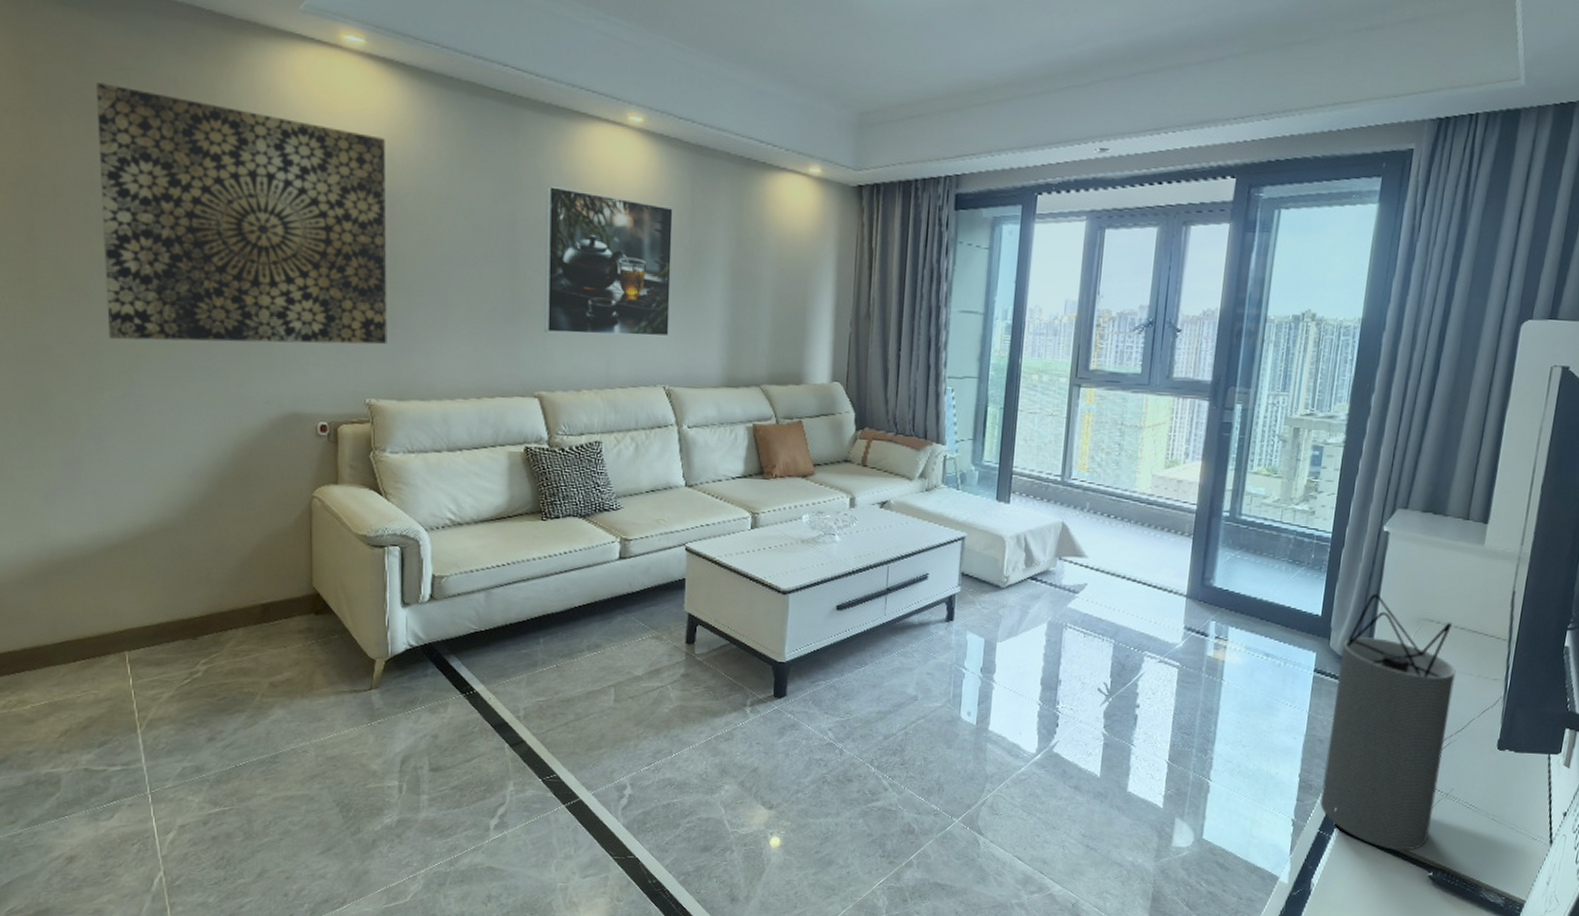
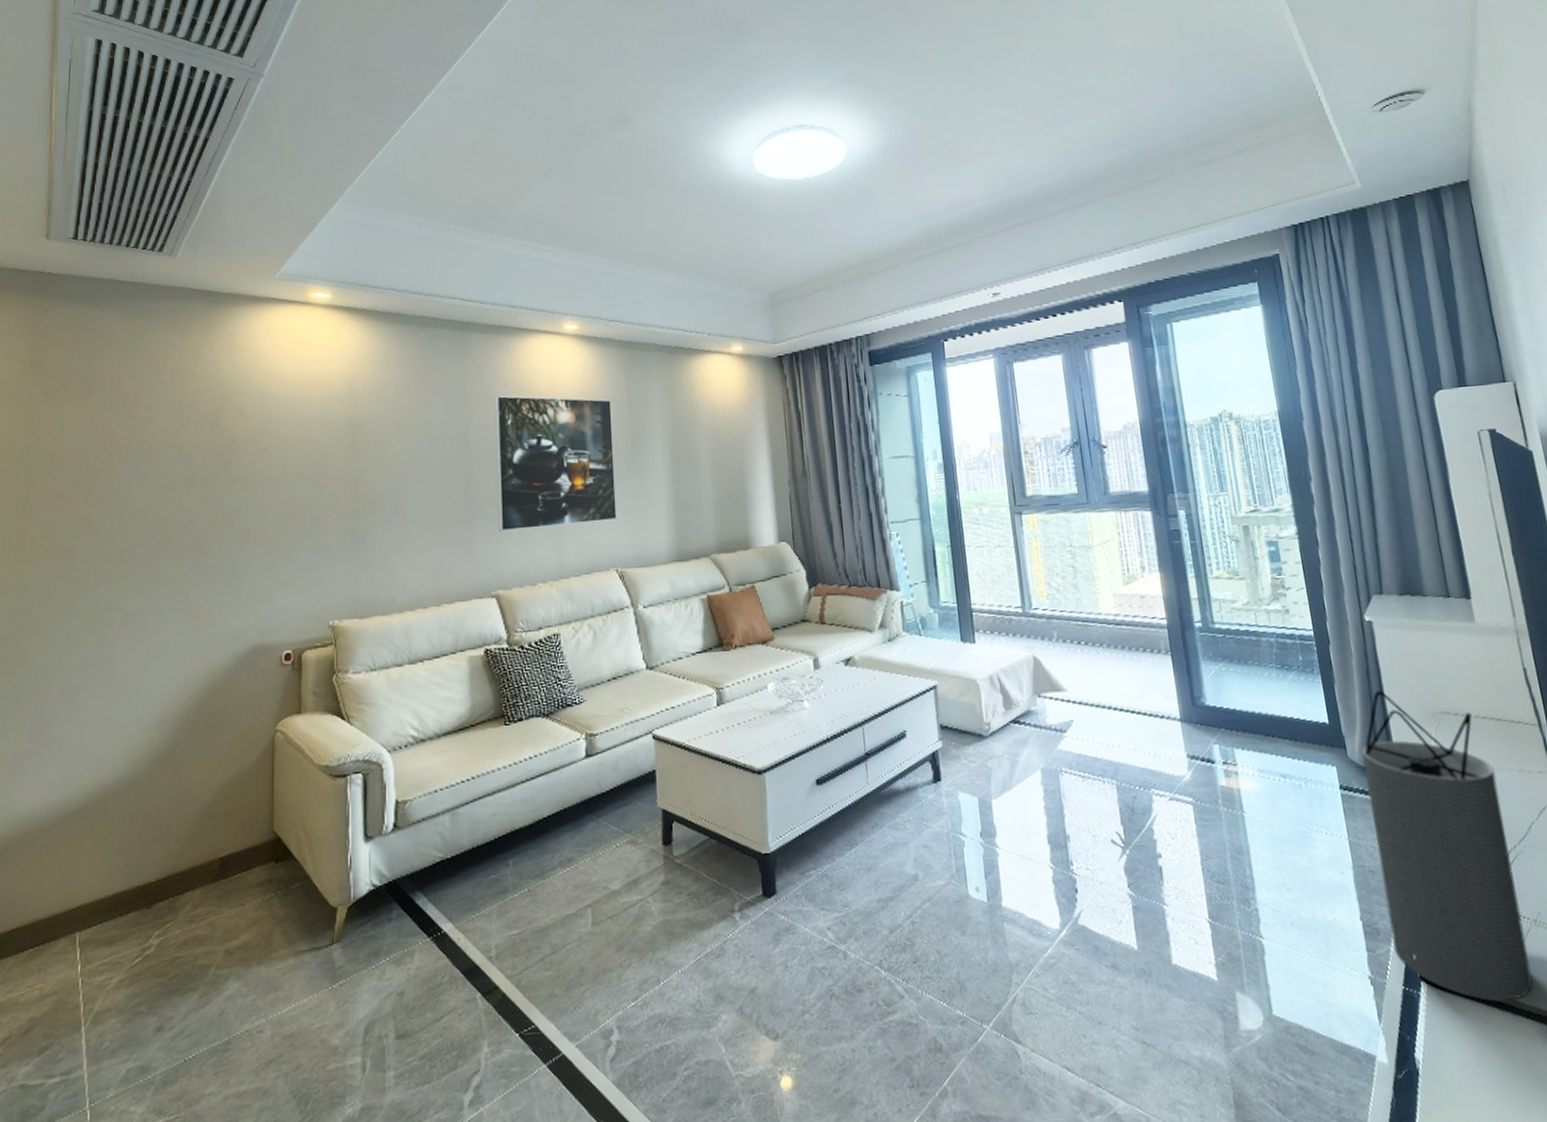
wall art: present [95,83,387,345] -> none [87,362,350,595]

